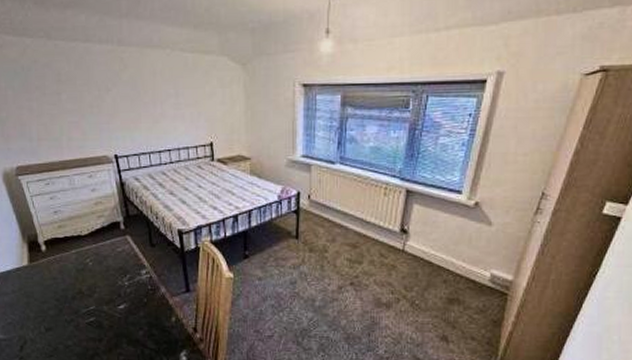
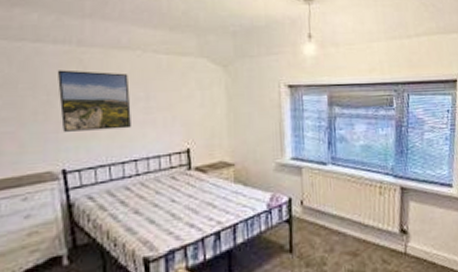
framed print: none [104,68,164,123] -> present [57,70,131,132]

